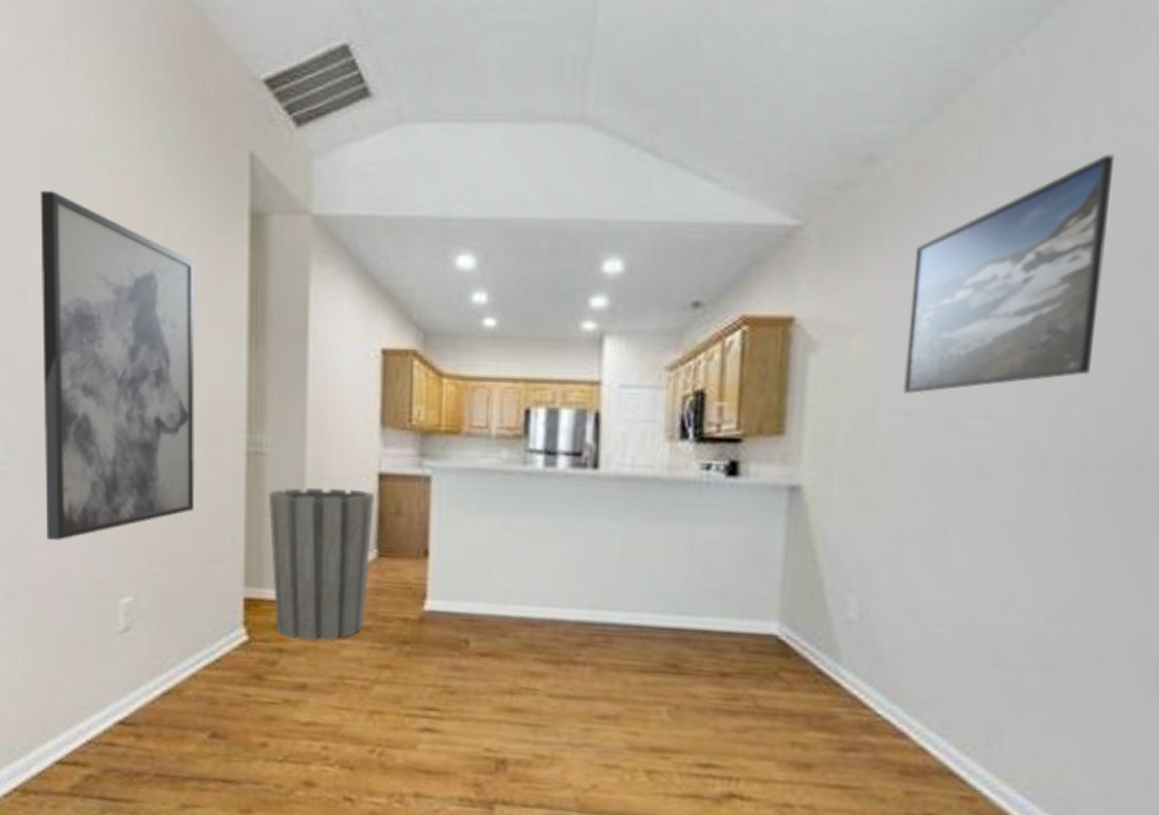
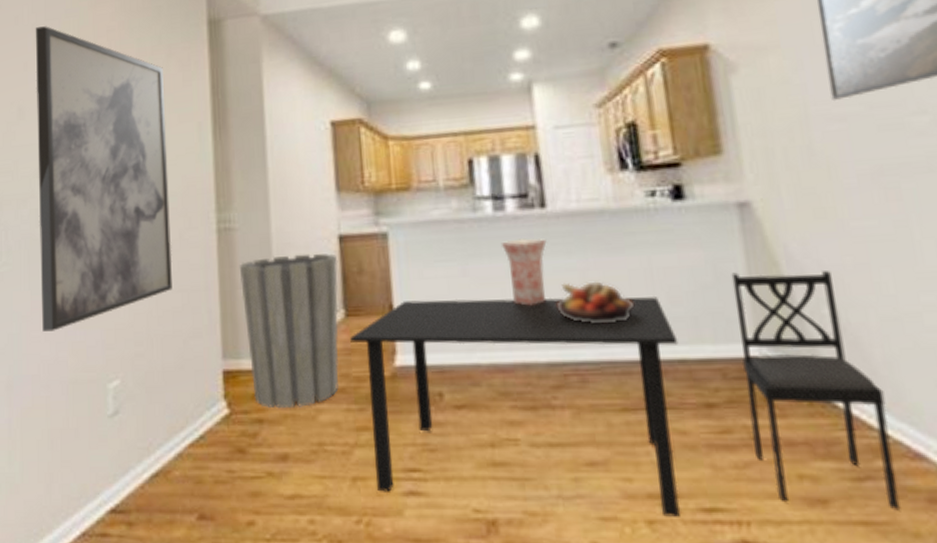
dining set: none [381,547,884,779] -> present [350,271,901,517]
vase: none [547,497,594,565] -> present [500,237,547,306]
fruit bowl: none [594,546,669,590] -> present [556,281,634,324]

